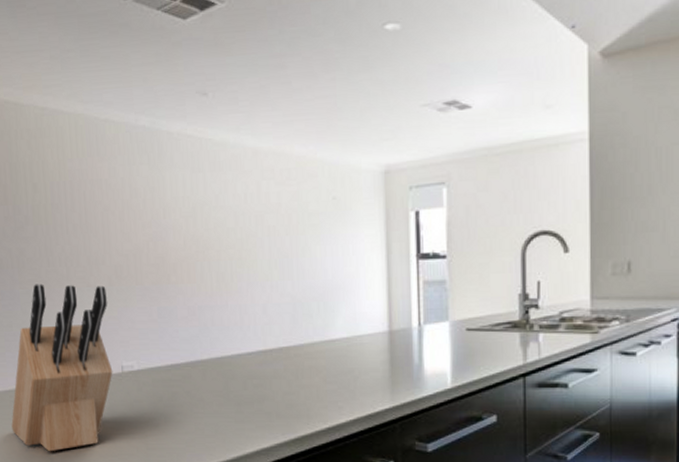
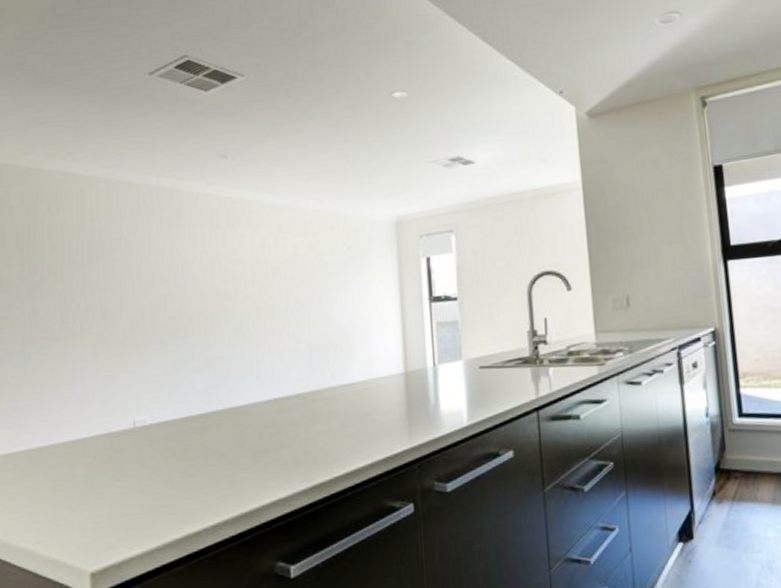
knife block: present [11,284,113,452] -> none [13,340,125,517]

